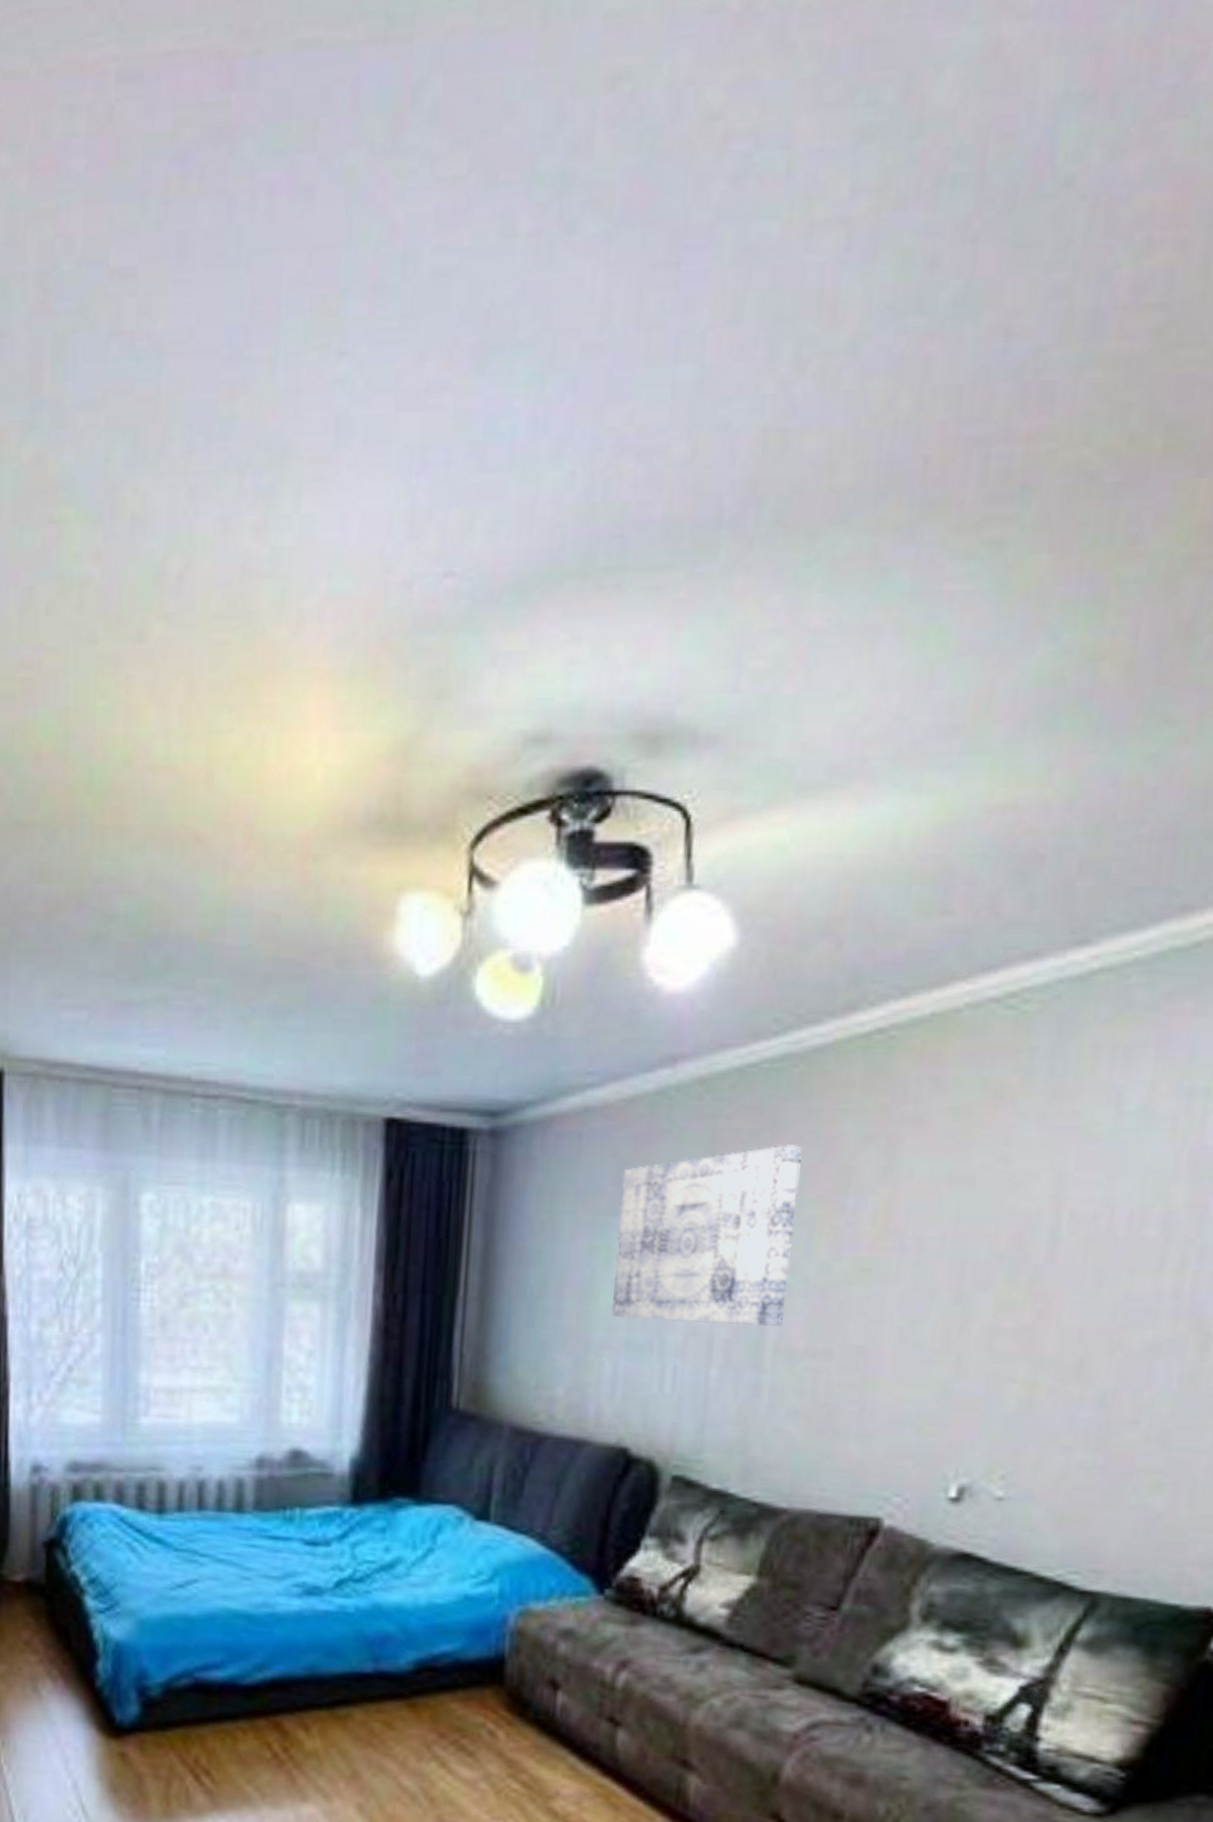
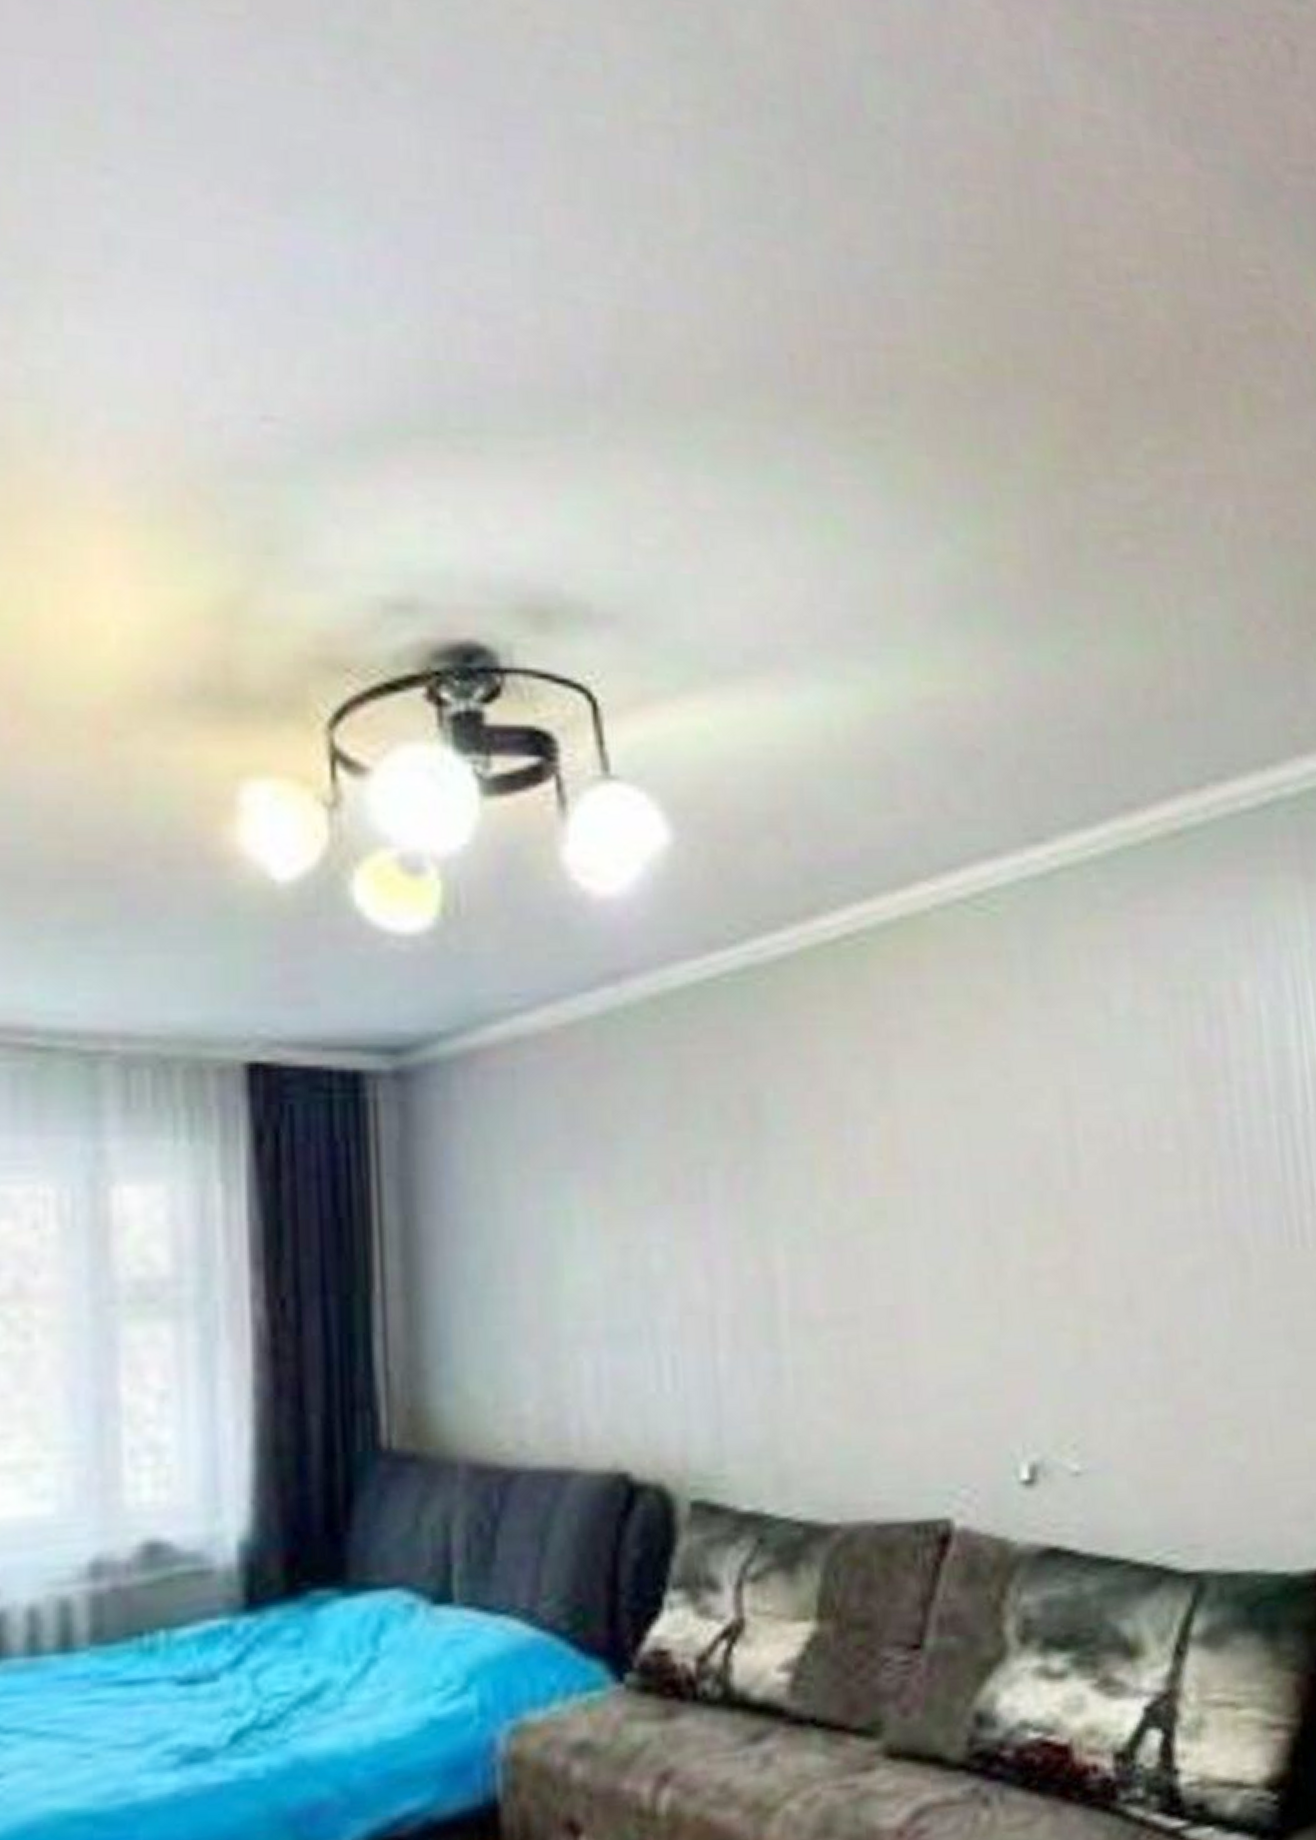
wall art: present [612,1144,803,1326] -> none [573,1071,796,1300]

